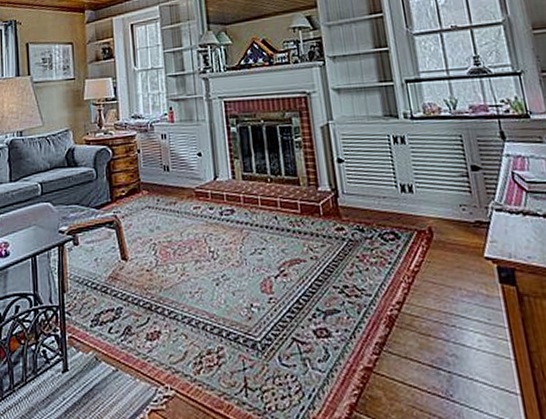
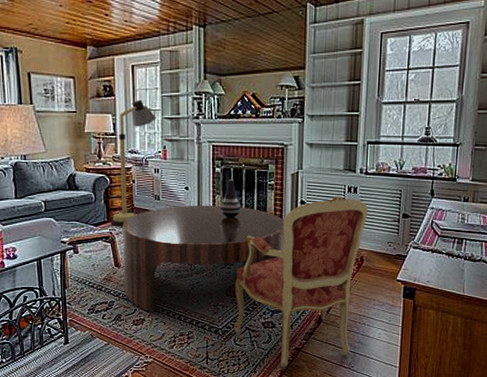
floor lamp: none [114,58,160,208] -> present [110,99,157,227]
coffee table: none [128,172,328,322] -> present [123,205,286,313]
vase: none [241,139,266,188] -> present [220,179,241,218]
armchair: none [270,149,443,400] -> present [234,196,369,368]

